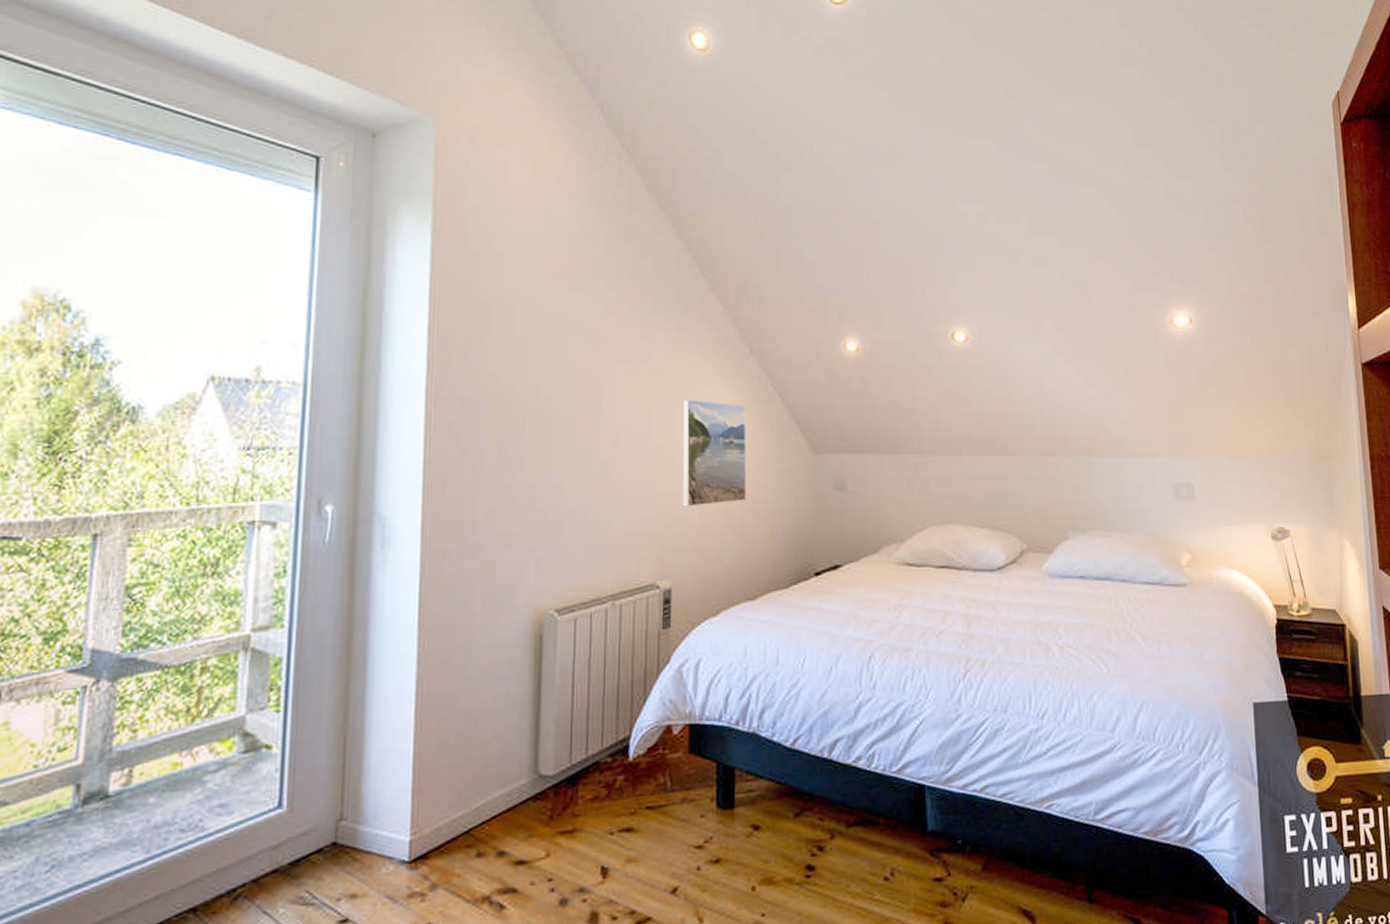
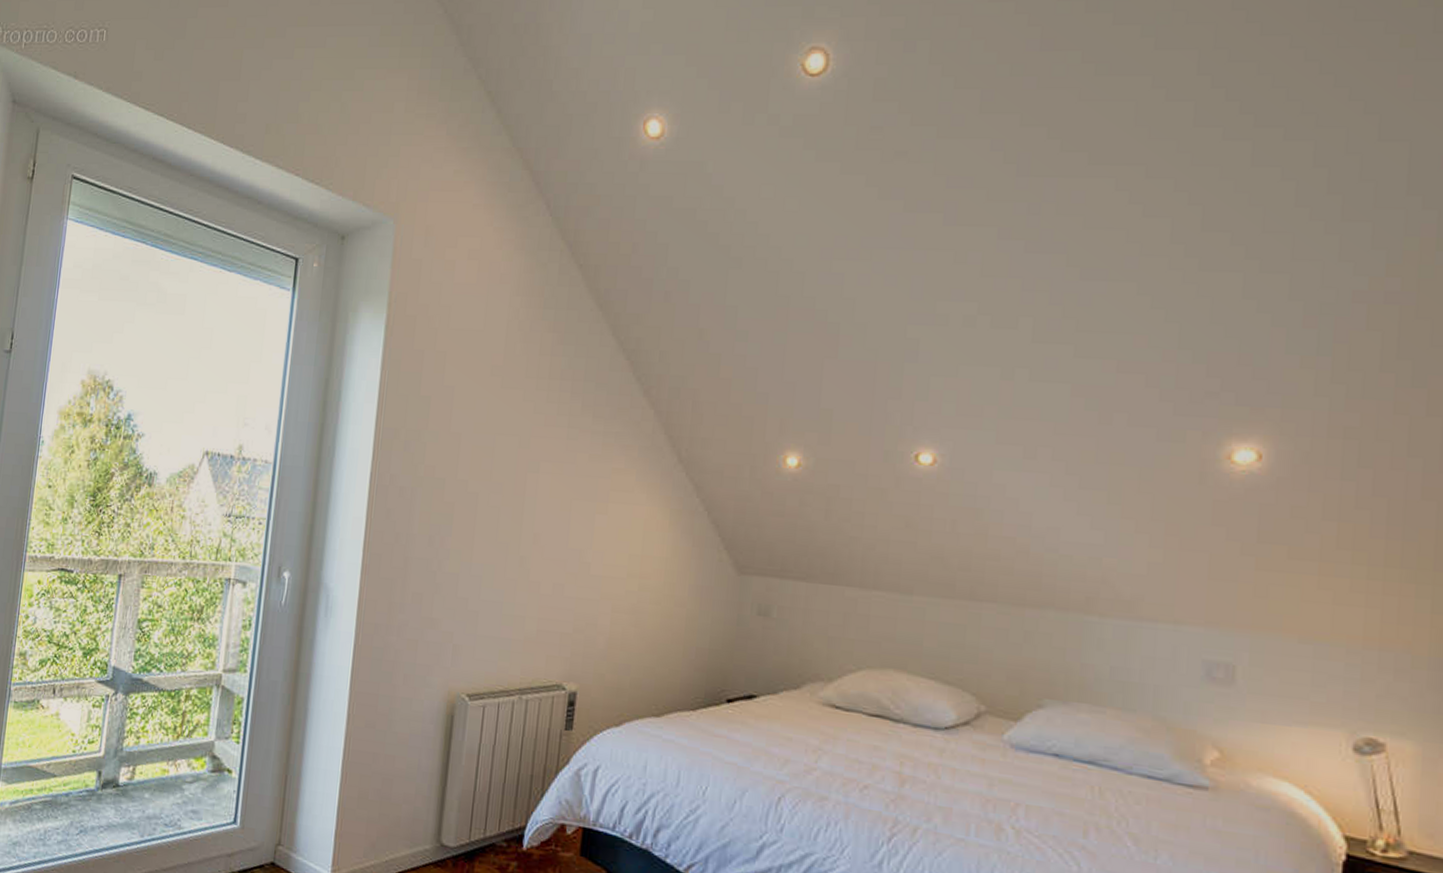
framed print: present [682,399,747,507] -> none [594,504,669,615]

